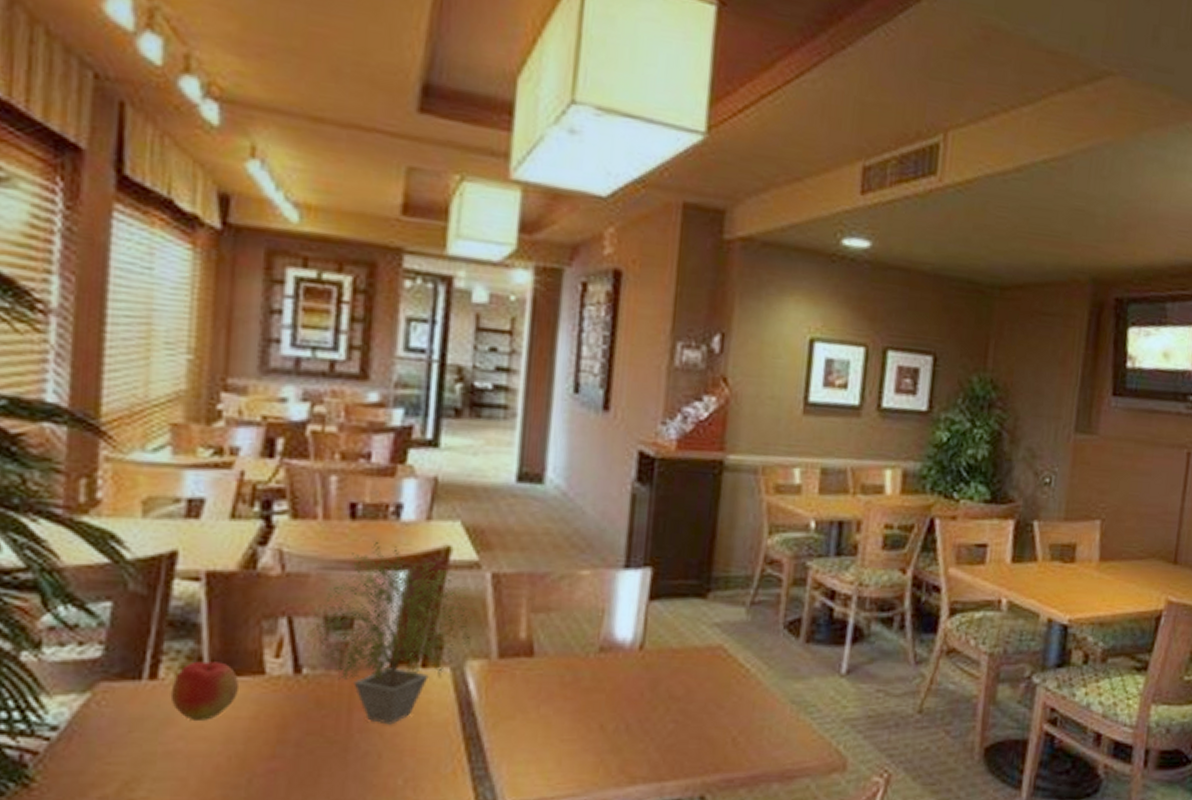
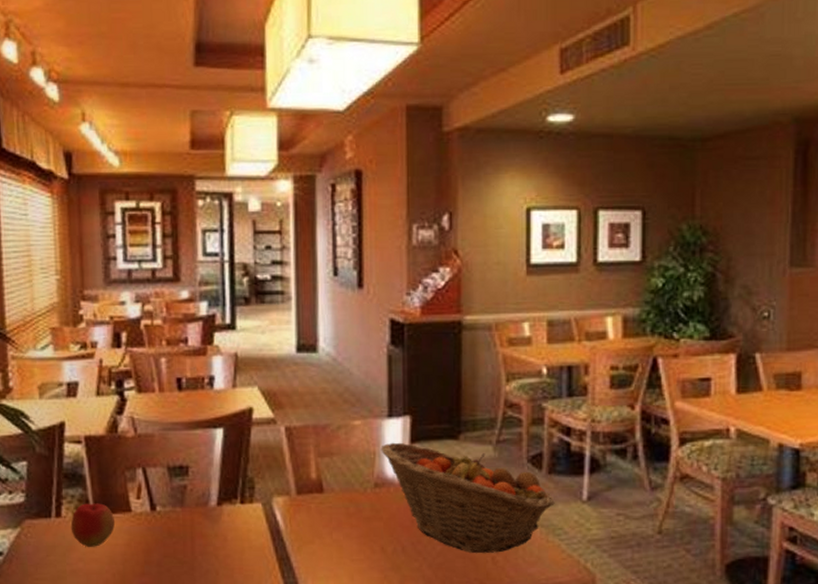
potted plant: present [305,539,480,725] -> none [154,405,279,549]
fruit basket: none [611,598,811,733] -> present [381,442,555,553]

